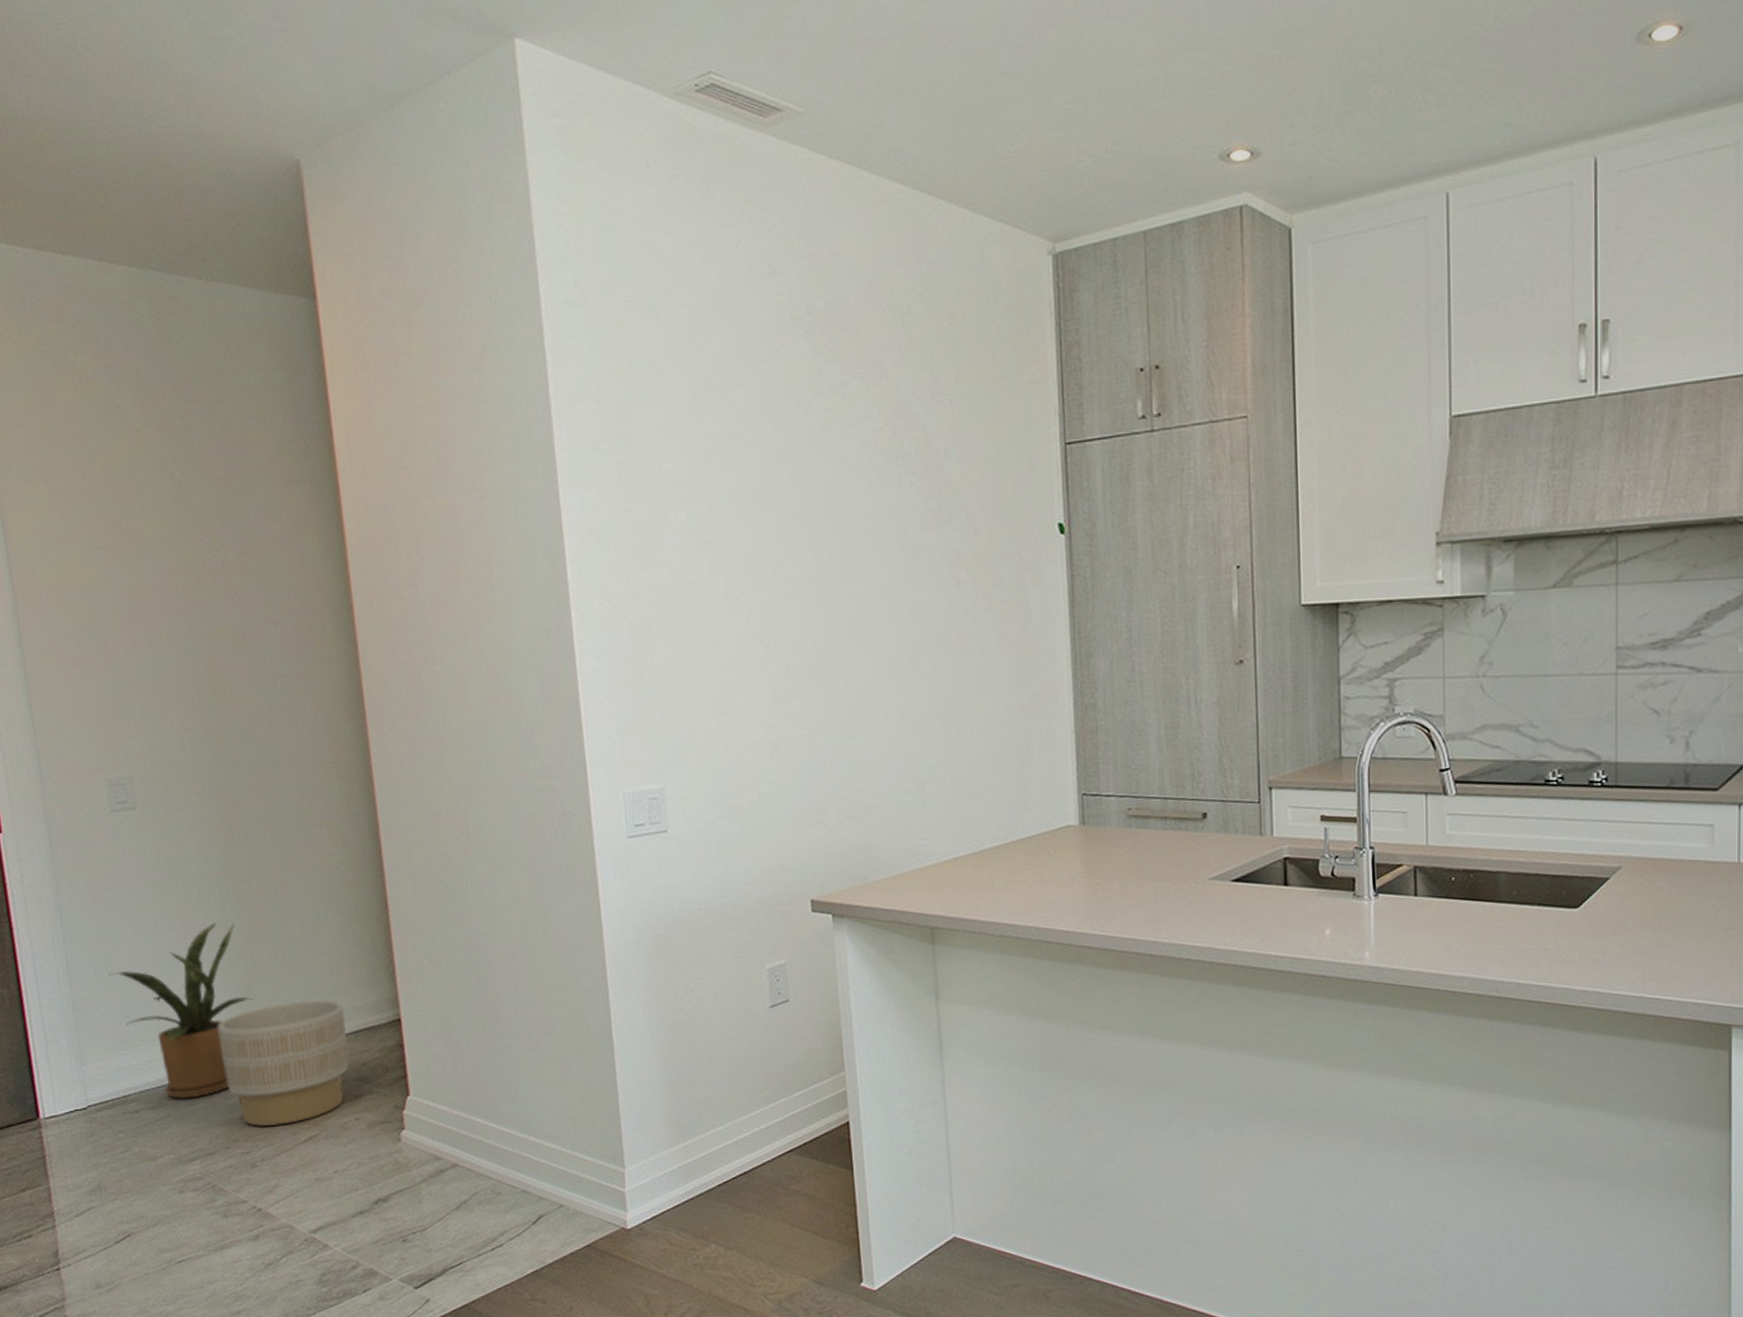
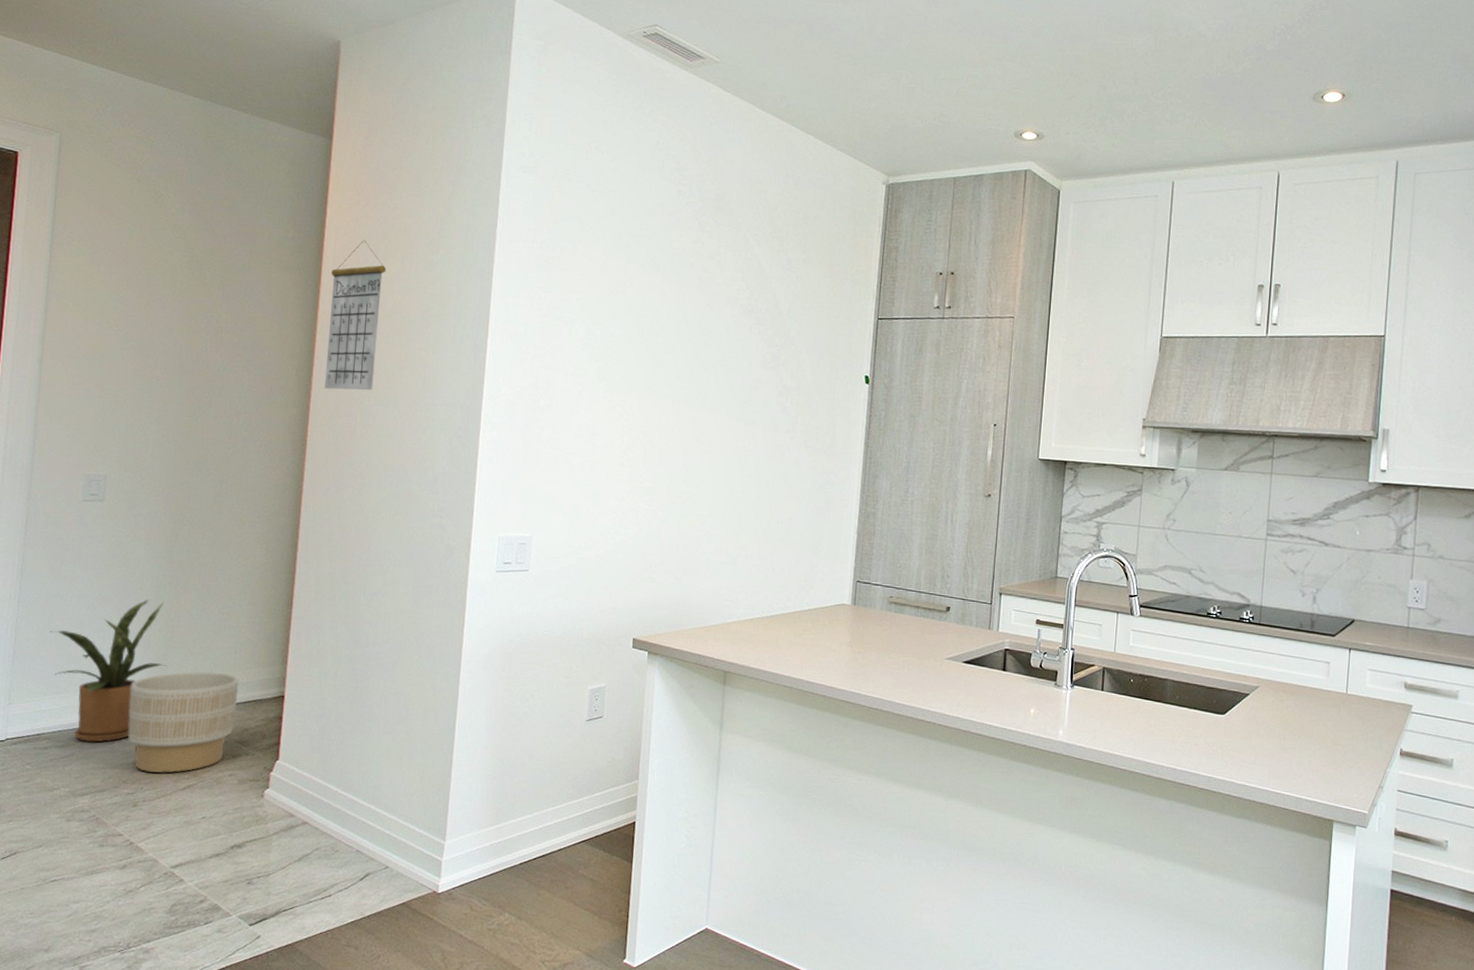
calendar: none [350,430,432,632] -> present [325,240,387,390]

